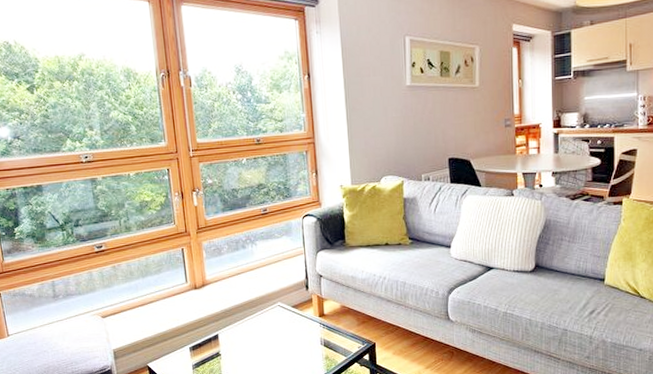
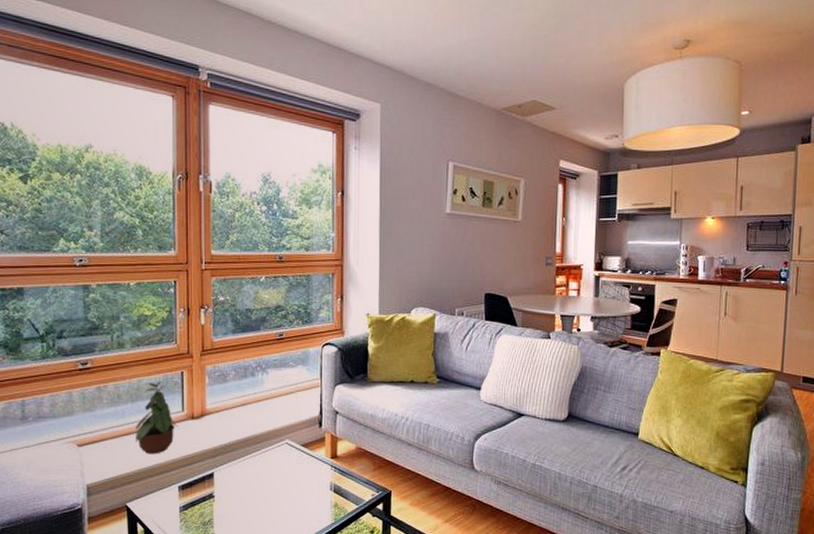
potted plant: none [148,258,184,321] -> present [136,382,178,454]

